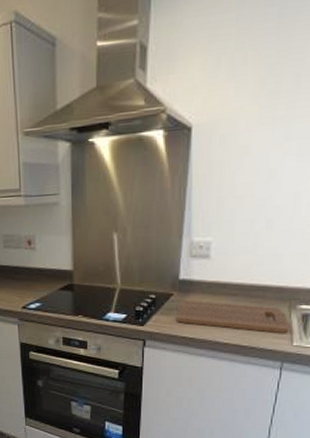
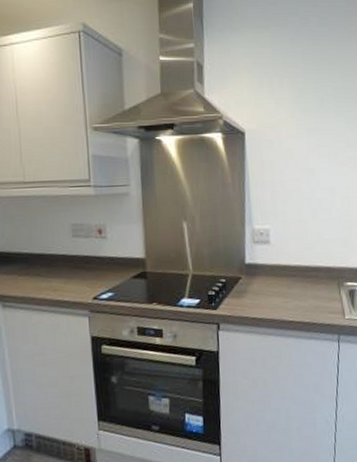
cutting board: present [176,300,289,334] -> none [246,282,341,309]

